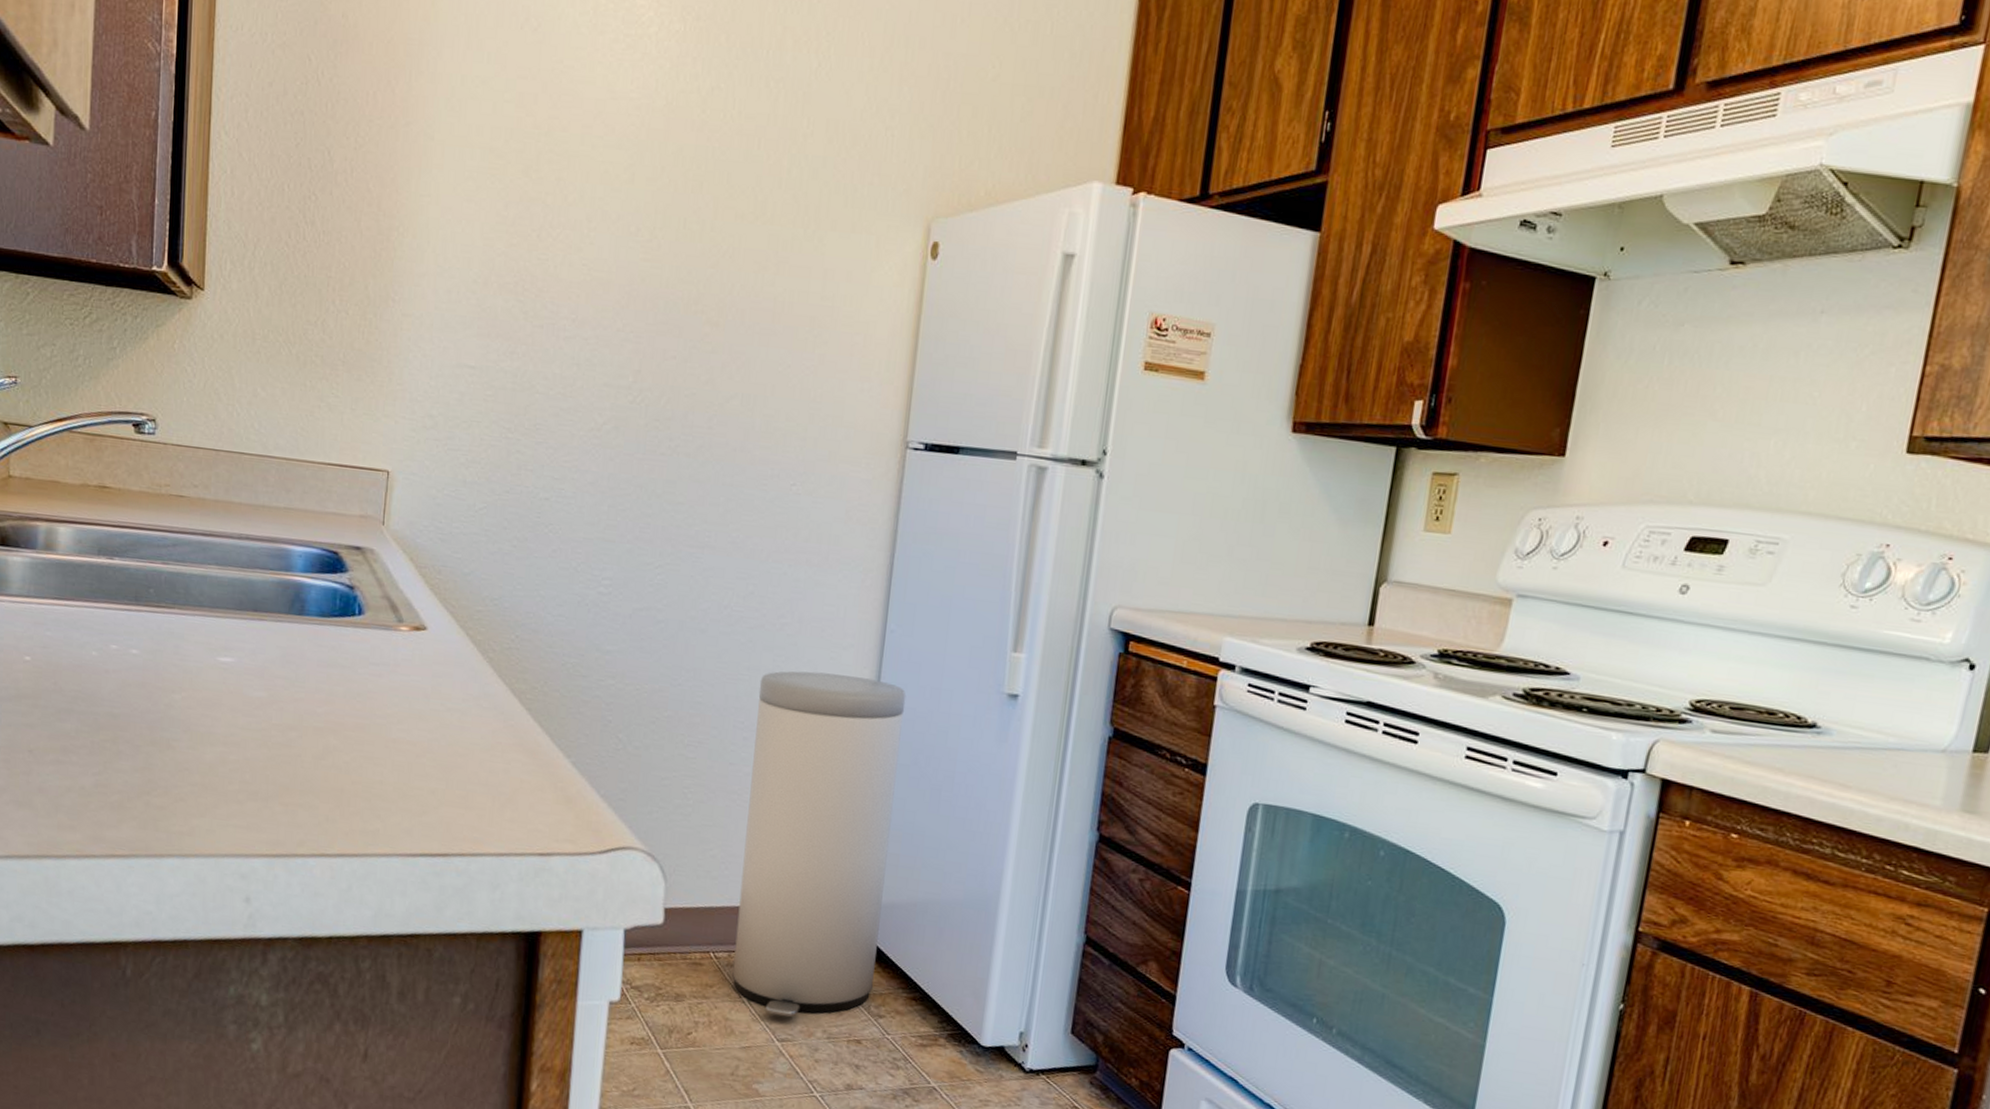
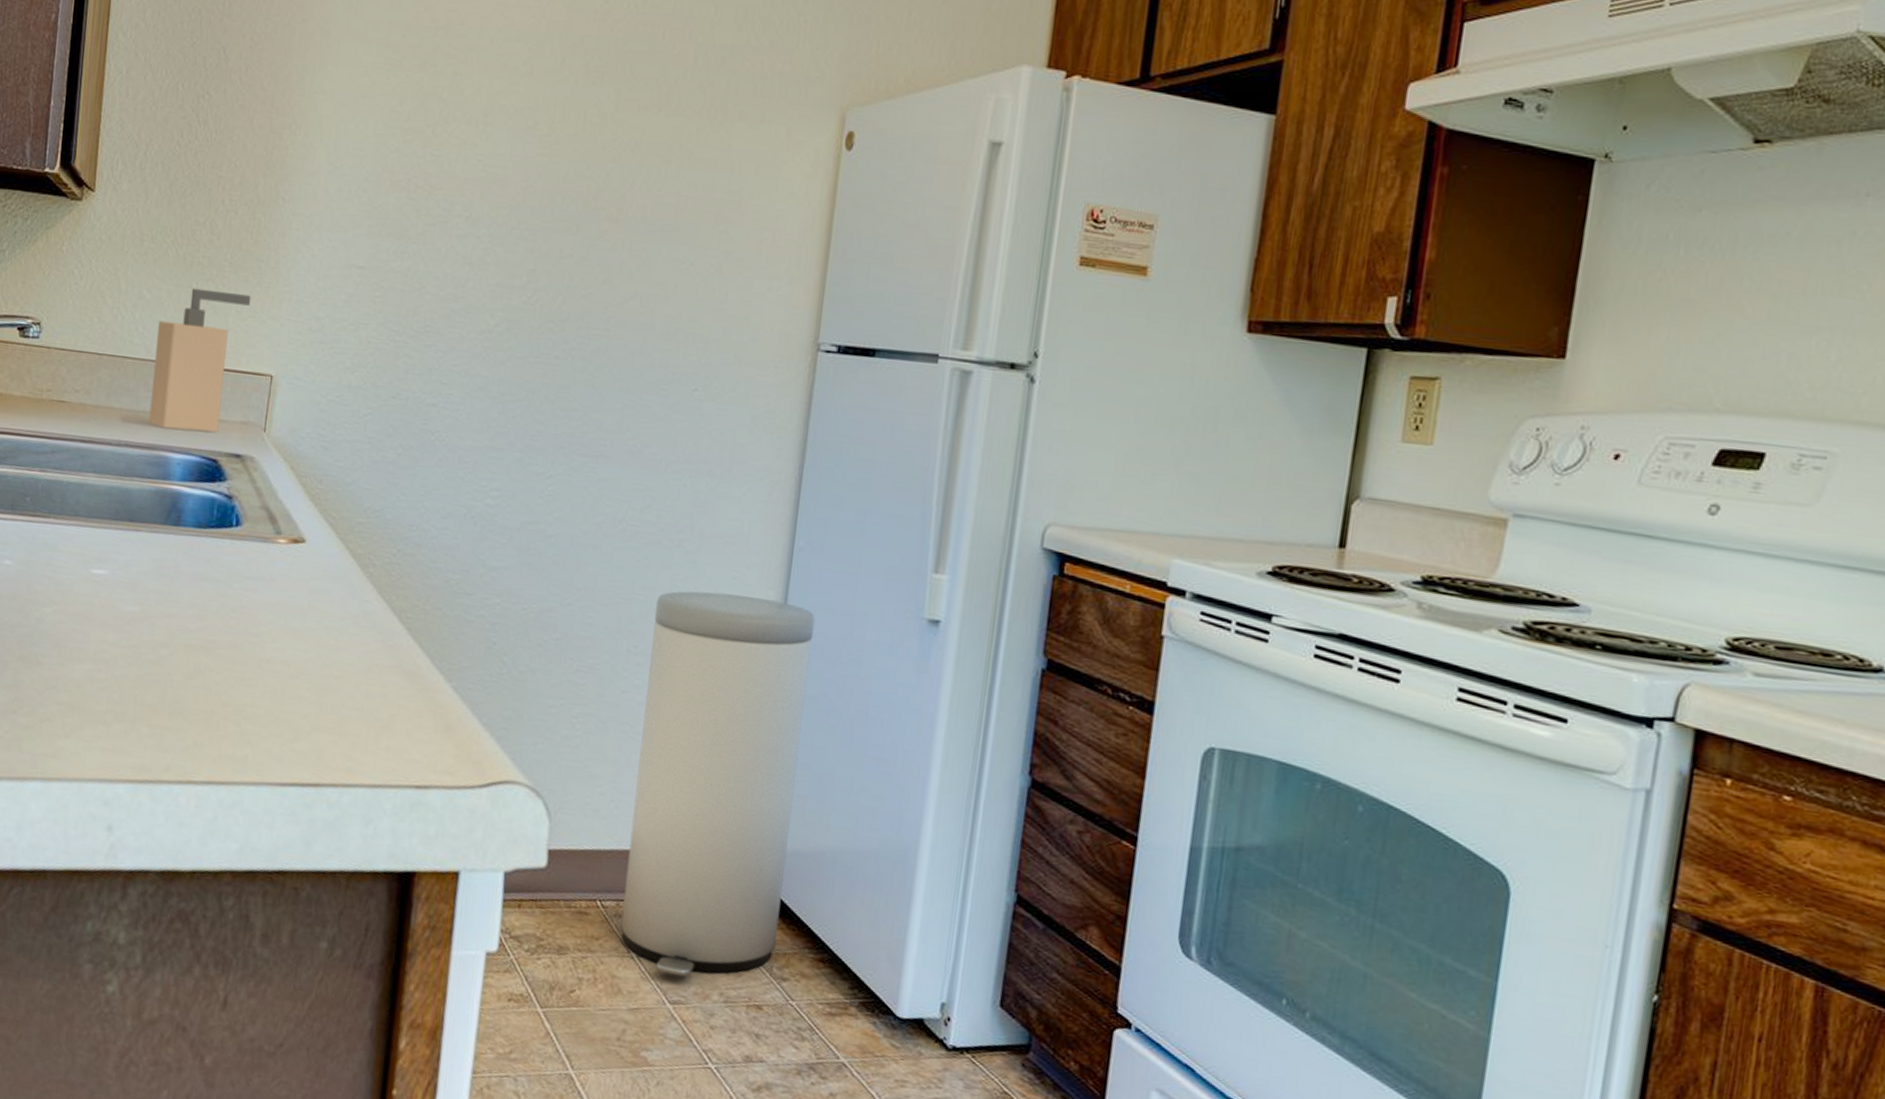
soap dispenser: none [269,386,365,526] -> present [149,288,251,433]

